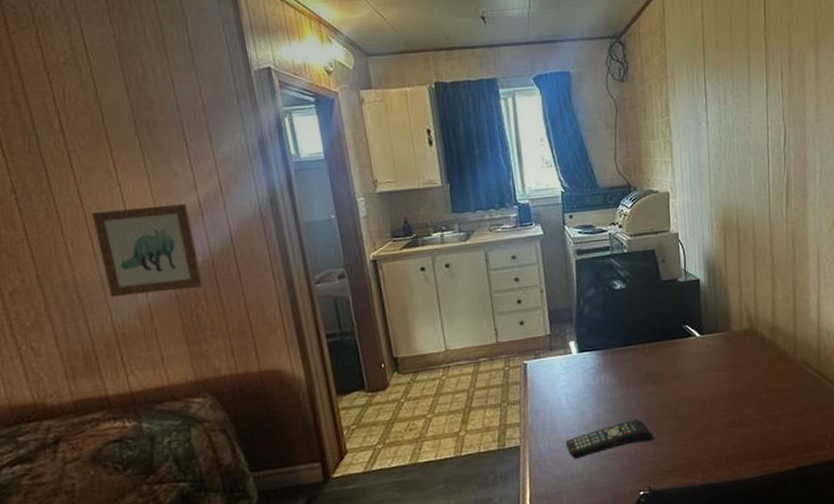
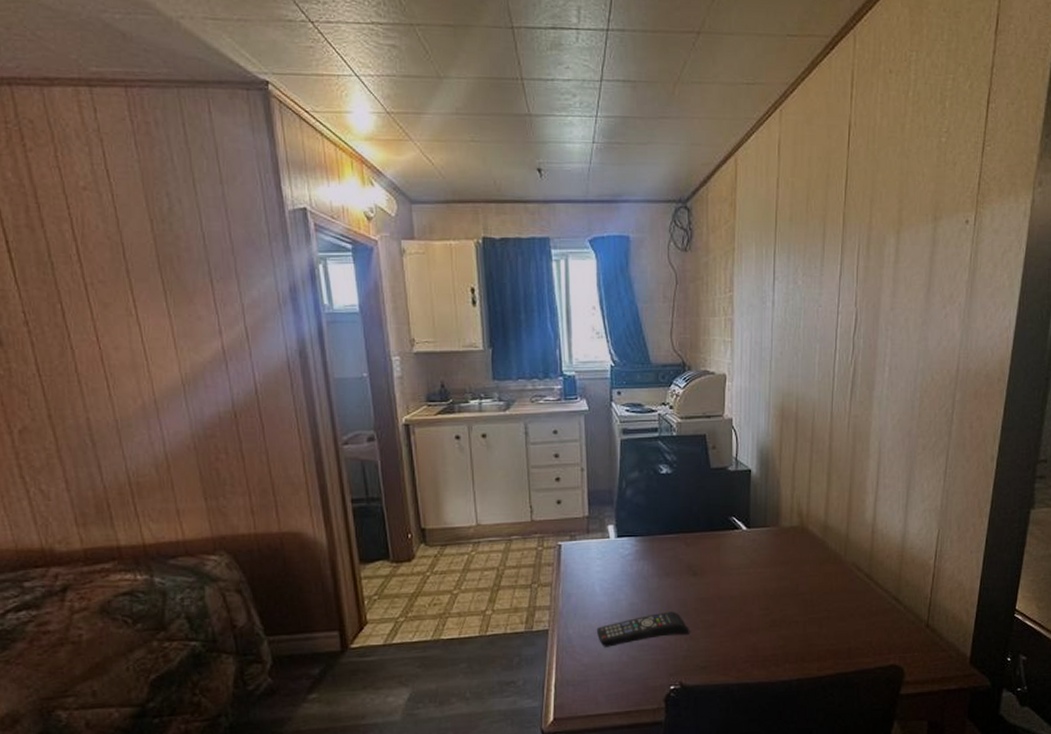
wall art: present [92,204,204,298] -> none [109,349,224,444]

